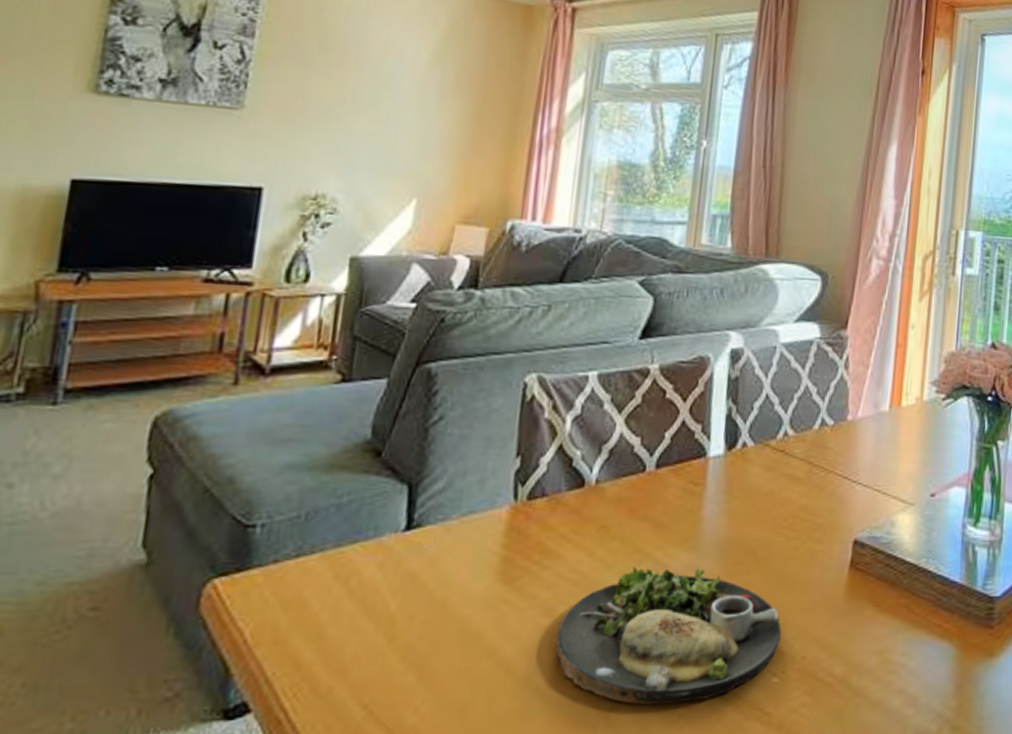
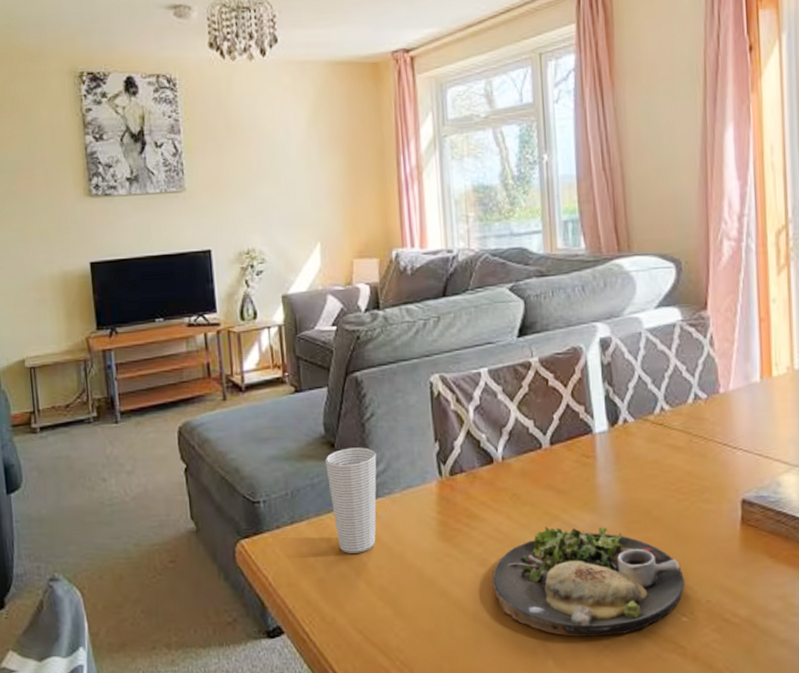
cup: none [359,458,437,598] -> present [325,447,377,553]

